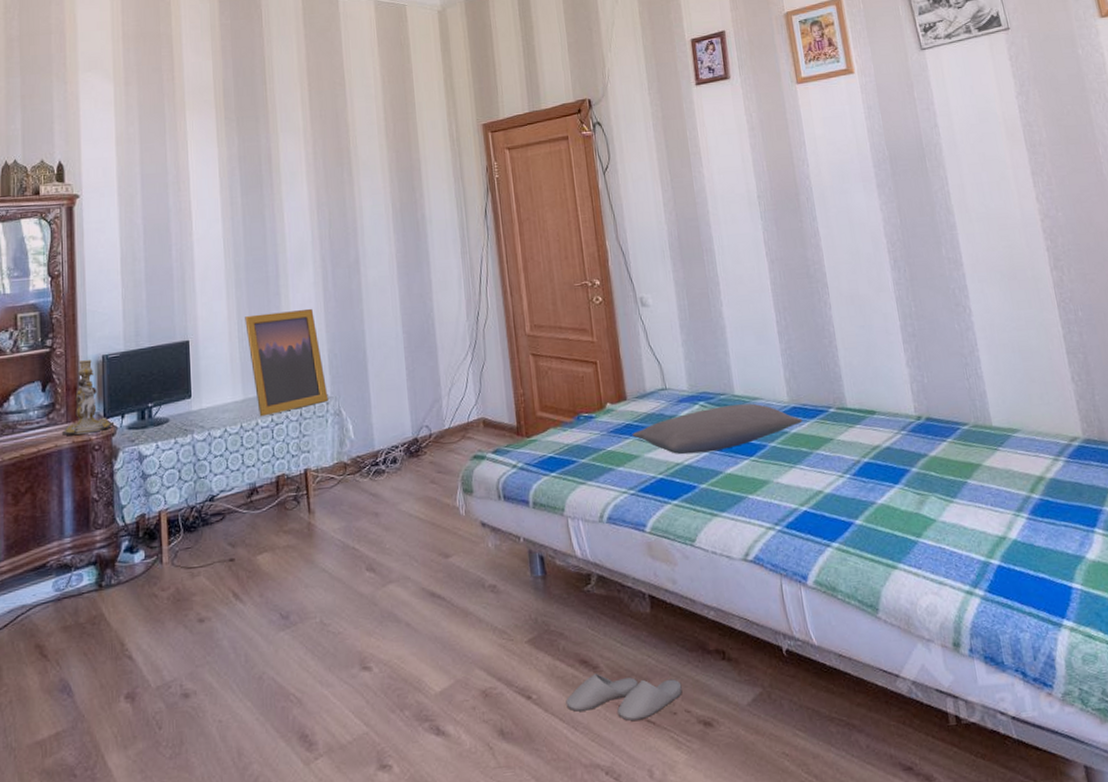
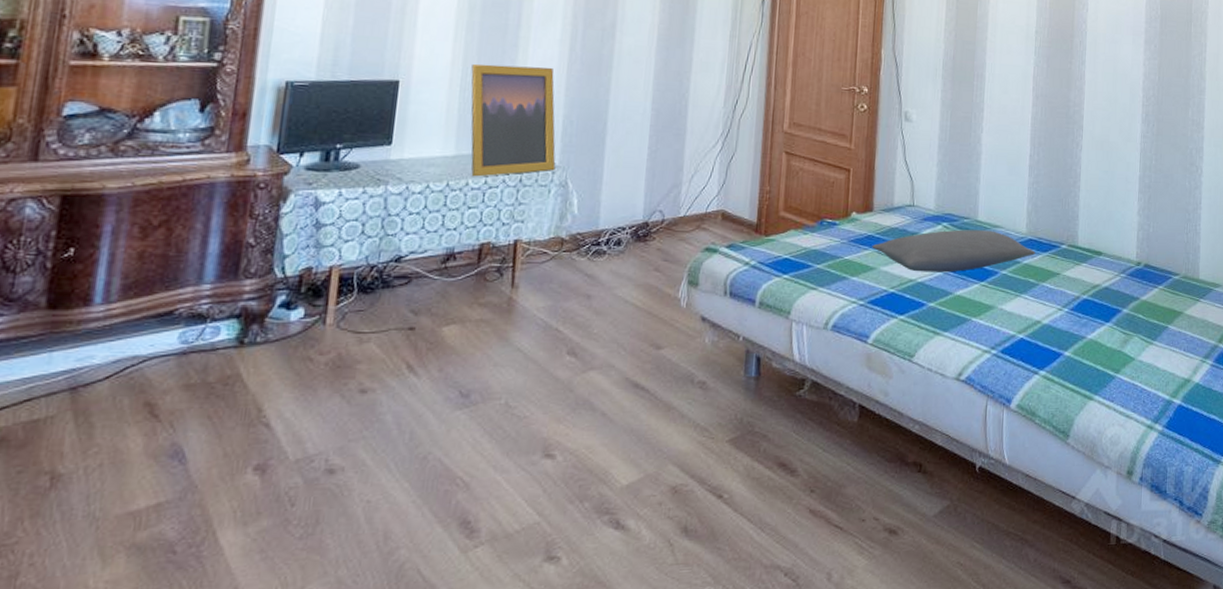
candlestick: present [61,360,115,436] -> none [217,83,290,169]
slippers: present [566,674,682,721] -> none [757,477,875,525]

